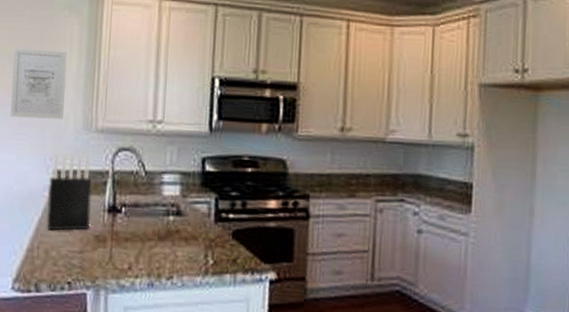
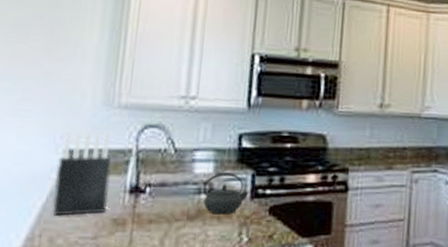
wall art: present [10,48,67,119] -> none [11,16,87,95]
kettle: none [171,195,213,237] -> present [203,172,249,215]

